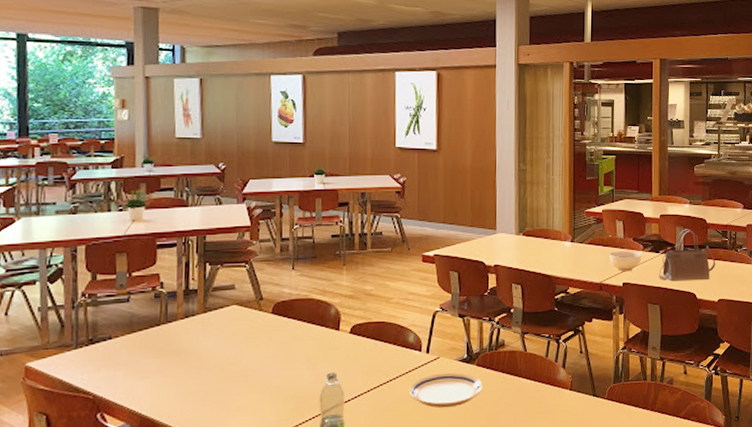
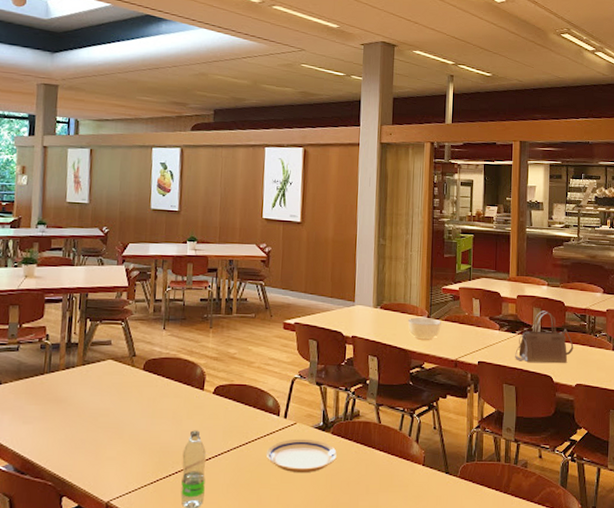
bowl: none [551,242,585,265] -> present [407,317,441,340]
bowl: present [608,251,642,272] -> none [464,329,499,351]

